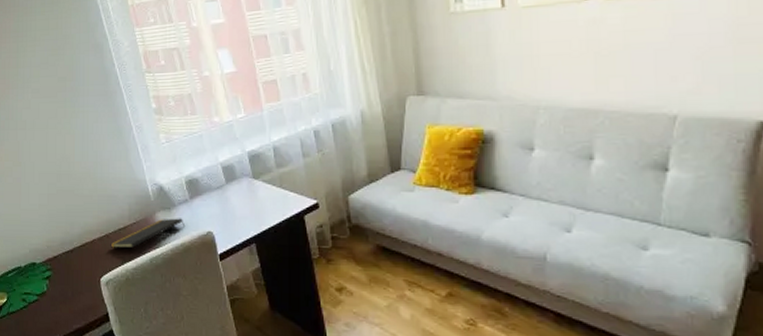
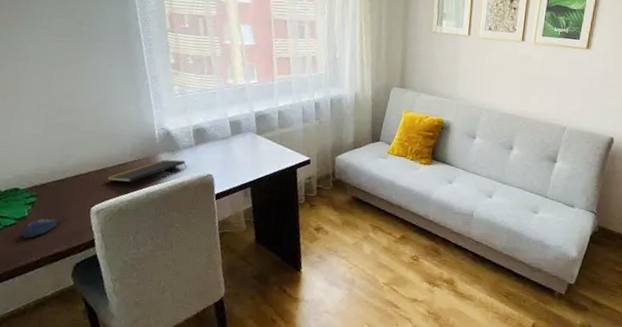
computer mouse: none [44,292,73,315] -> present [21,218,58,238]

